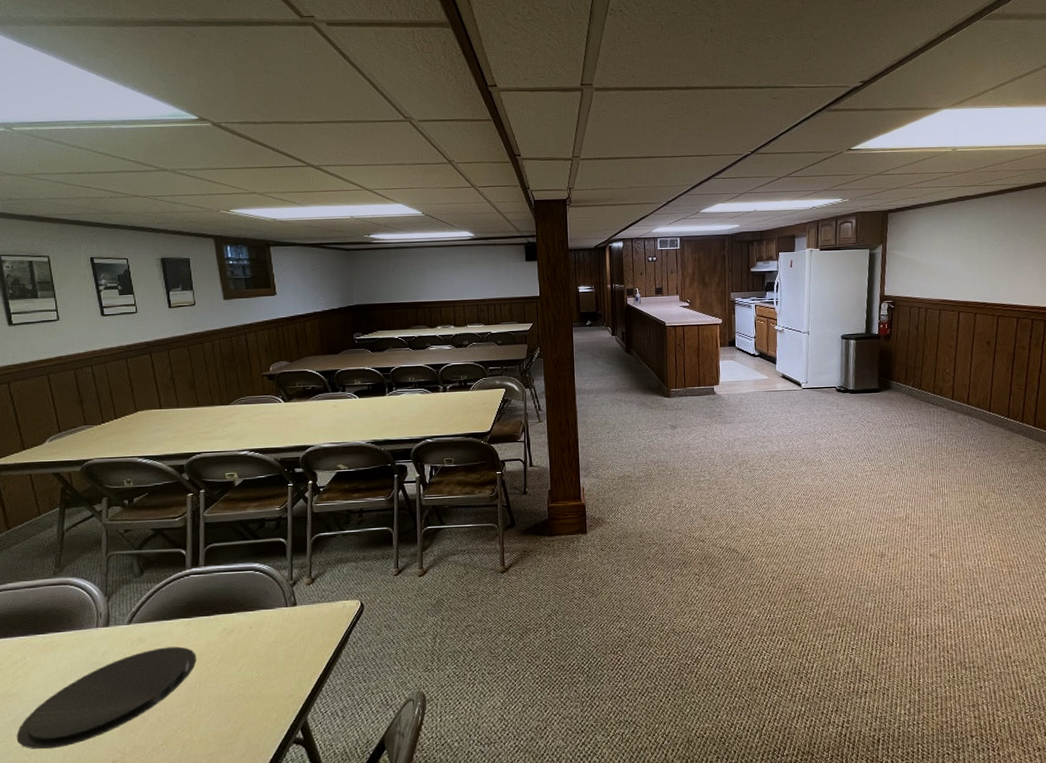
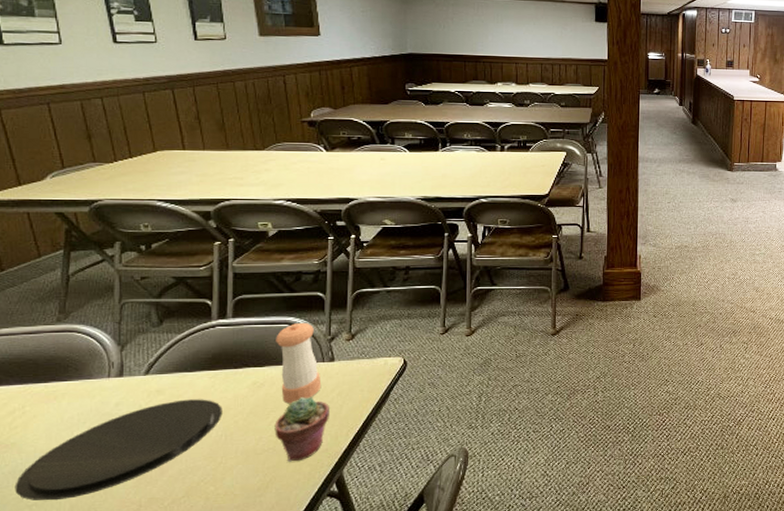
pepper shaker: none [243,568,285,650] -> present [276,322,322,404]
potted succulent: none [243,642,293,708] -> present [274,397,329,462]

